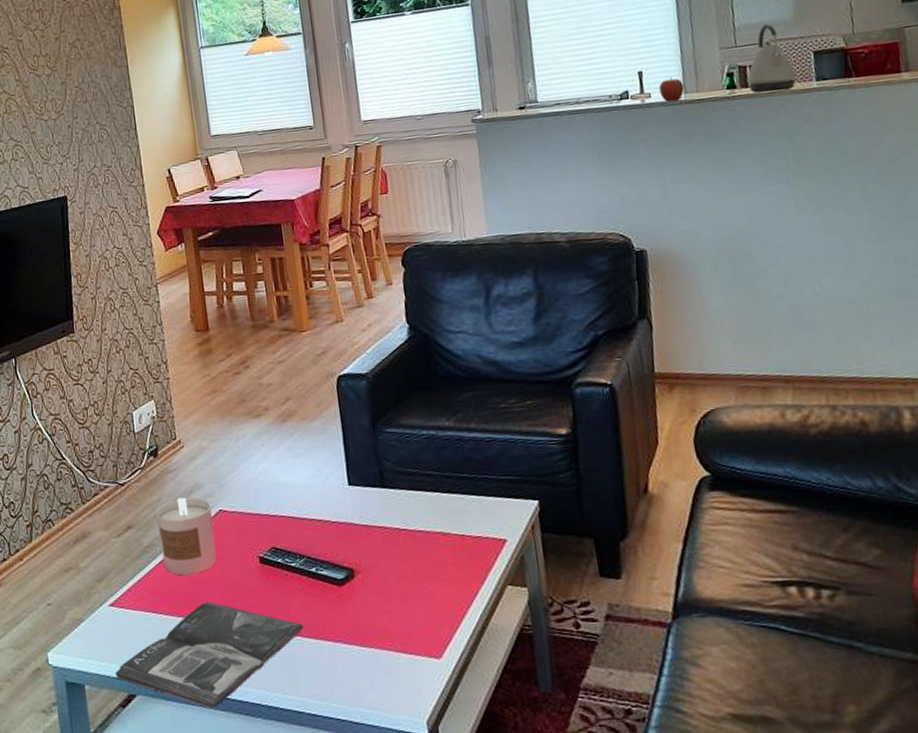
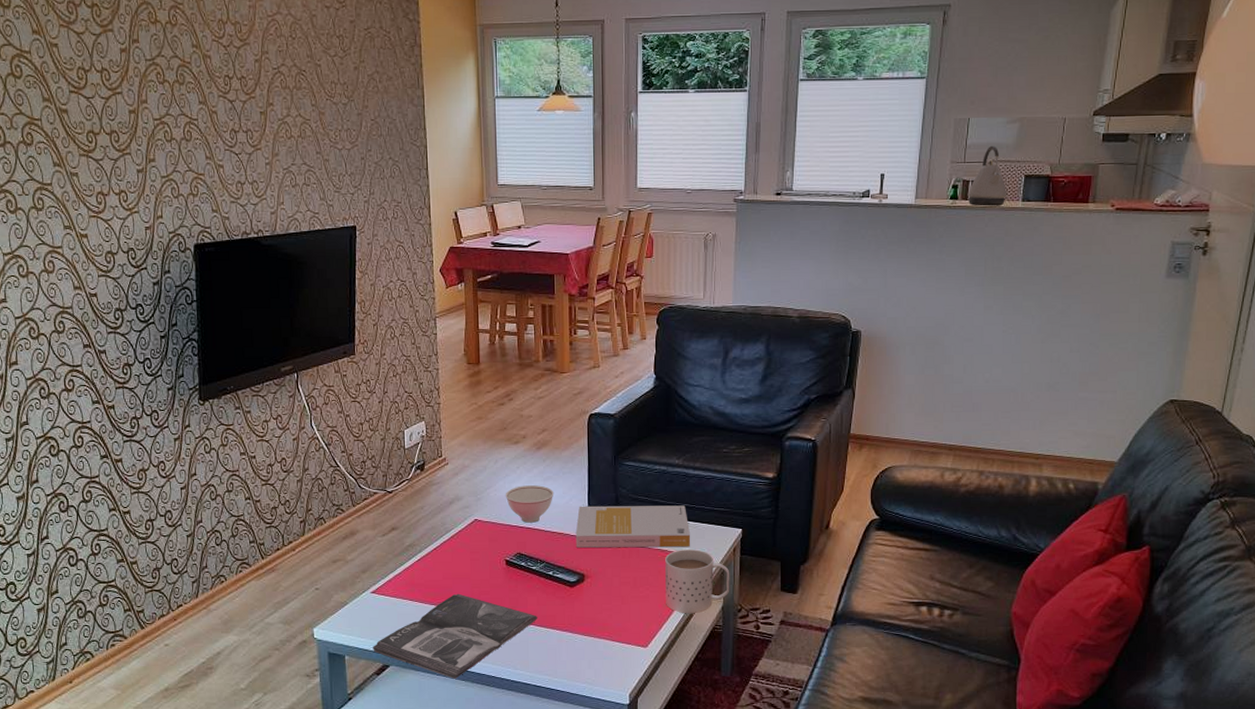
candle: present [155,497,217,576] -> none [418,507,469,572]
bowl: none [251,464,308,510] -> present [505,485,554,523]
book: none [337,476,477,537] -> present [575,505,691,548]
mug: none [448,529,535,613] -> present [664,549,730,614]
fruit: present [658,76,685,103] -> none [895,182,916,205]

